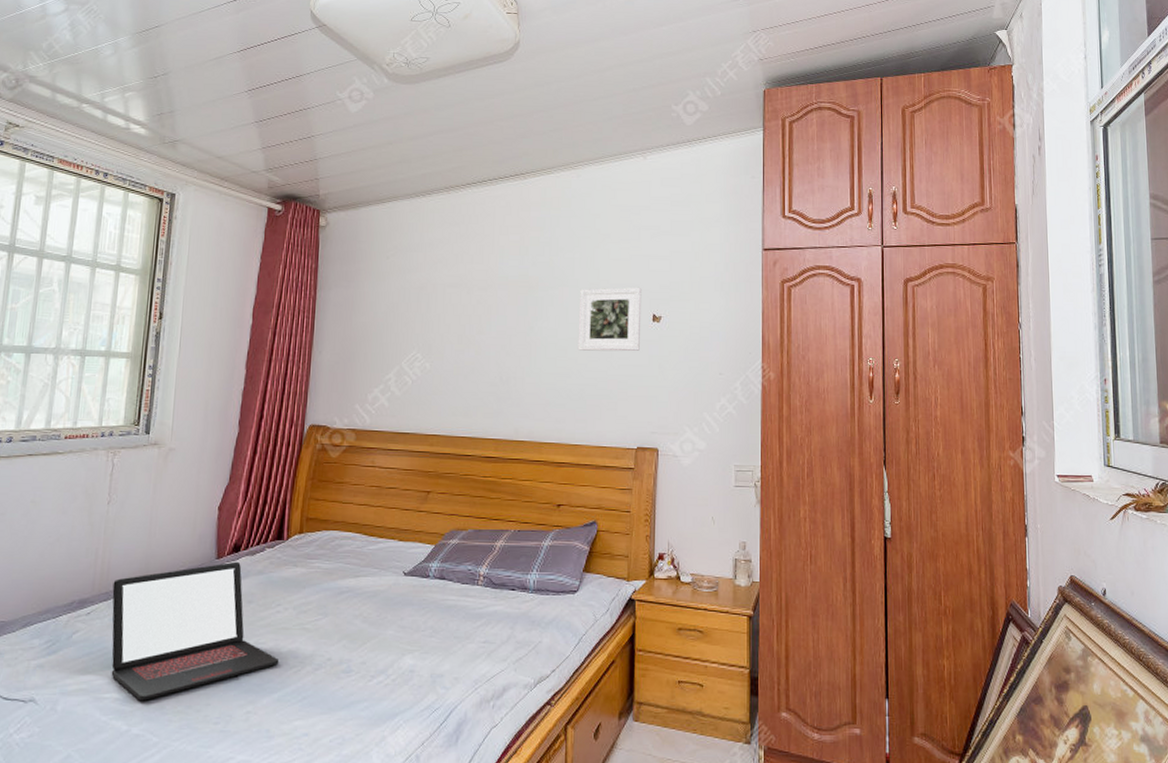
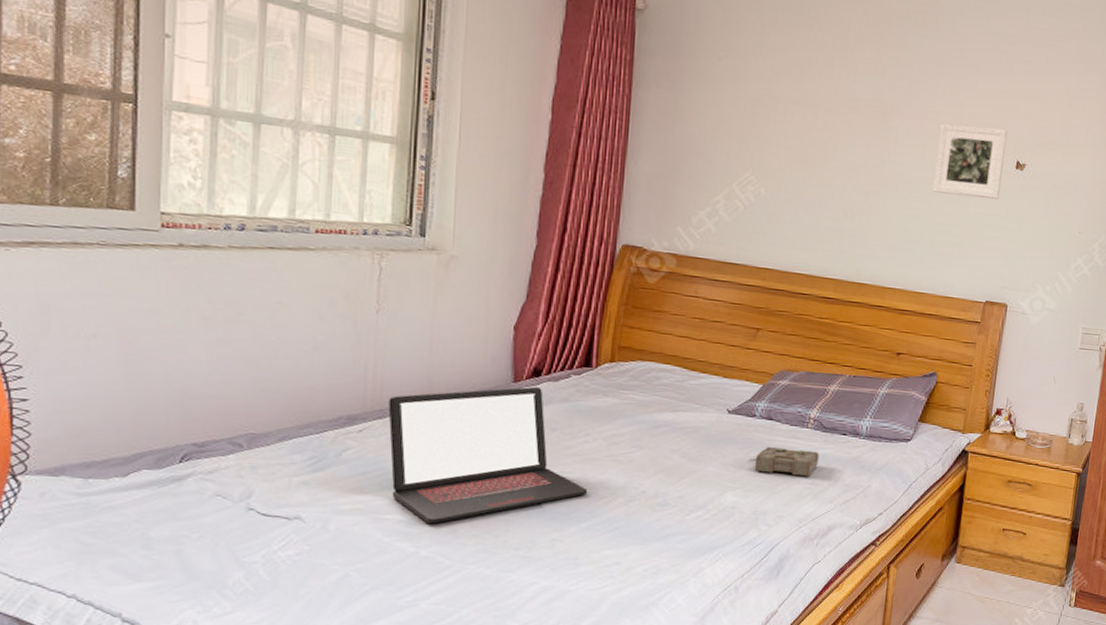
diary: none [425,606,490,635] -> present [749,446,819,477]

